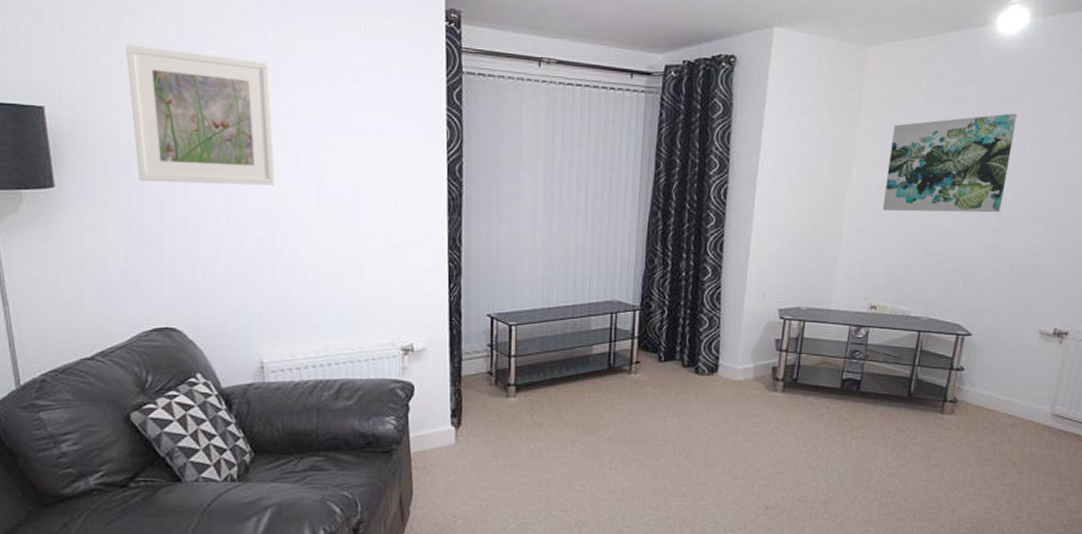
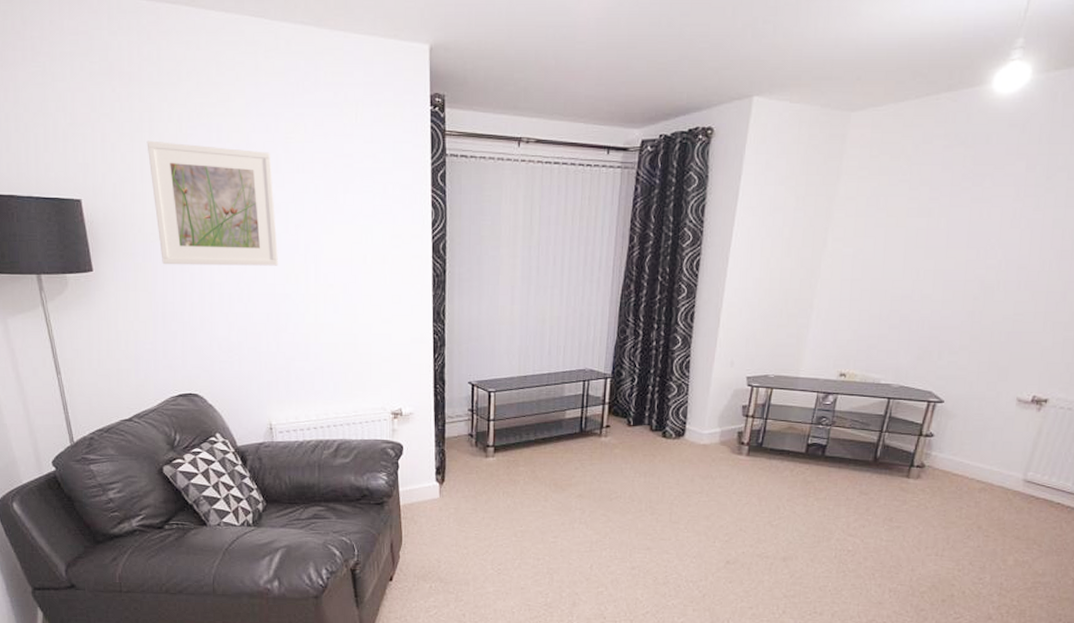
wall art: present [882,113,1017,213] -> none [857,176,1009,280]

